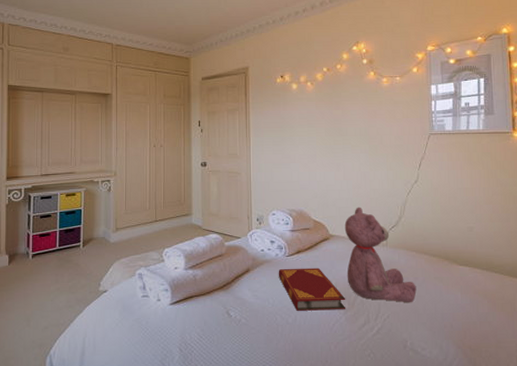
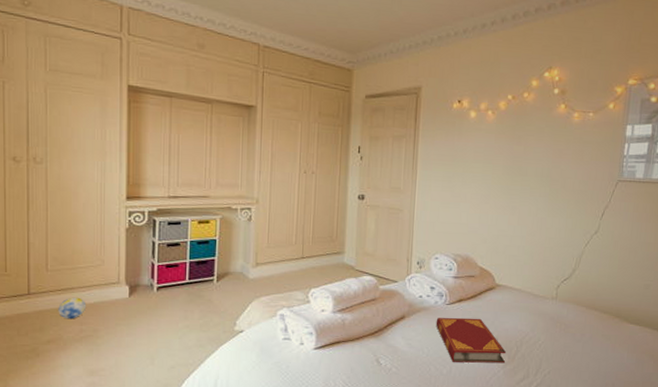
teddy bear: present [344,207,417,303] -> none [510,256,582,360]

